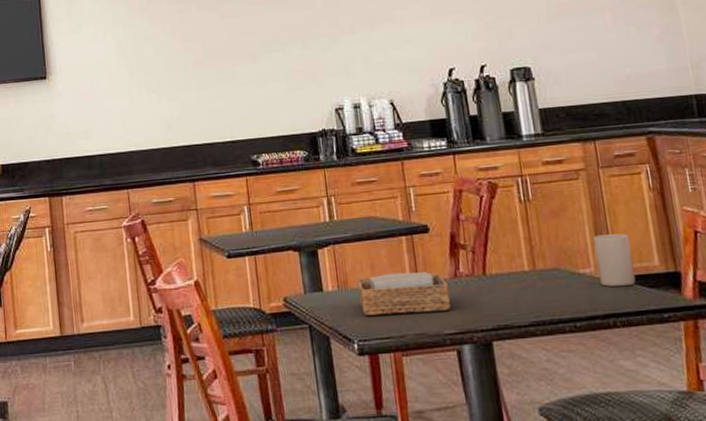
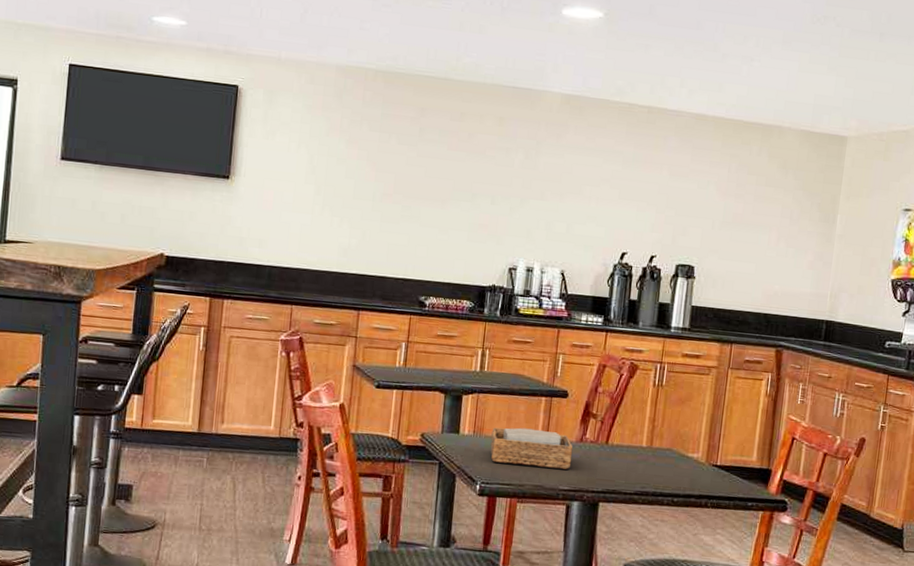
cup: present [593,233,636,287] -> none [703,427,738,475]

